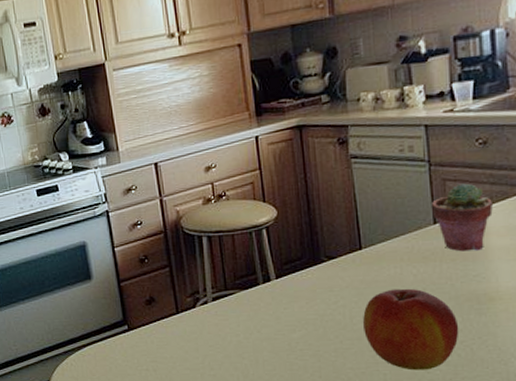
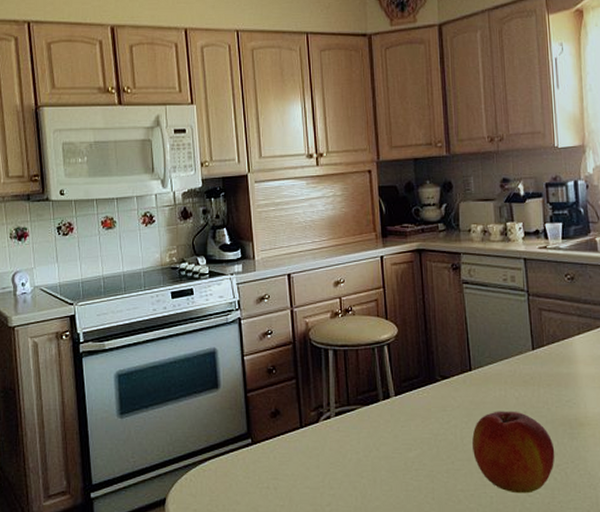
potted succulent: present [432,183,493,252] -> none [531,314,580,377]

